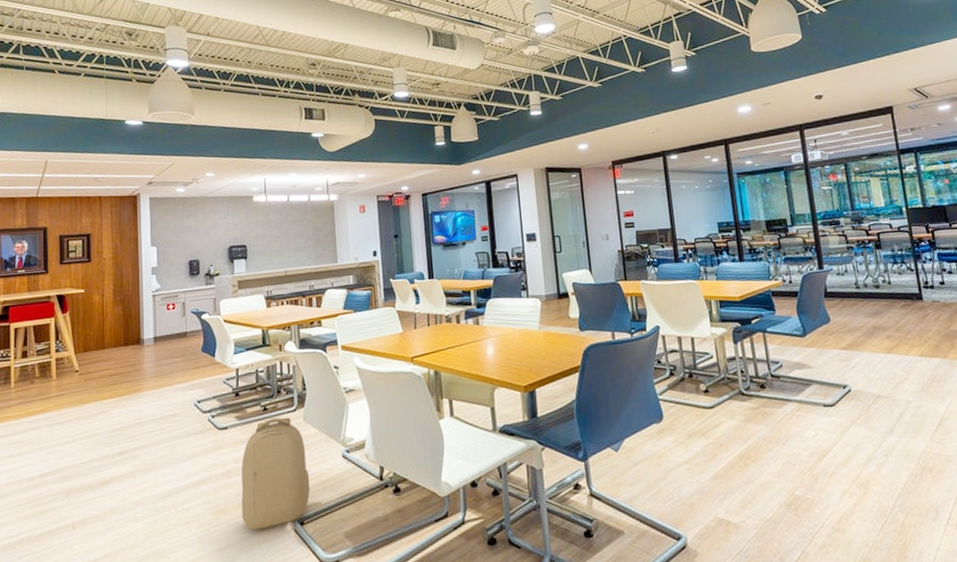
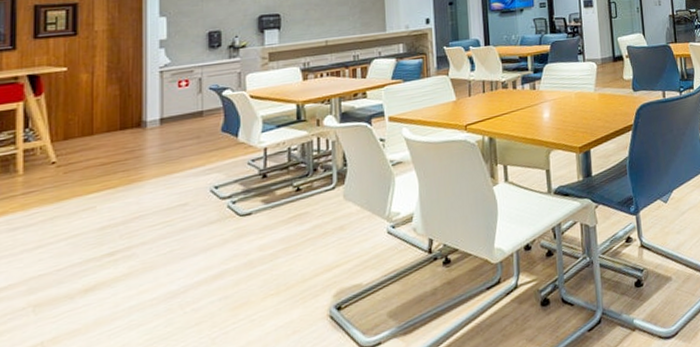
backpack: present [241,417,310,530] -> none [267,196,350,323]

